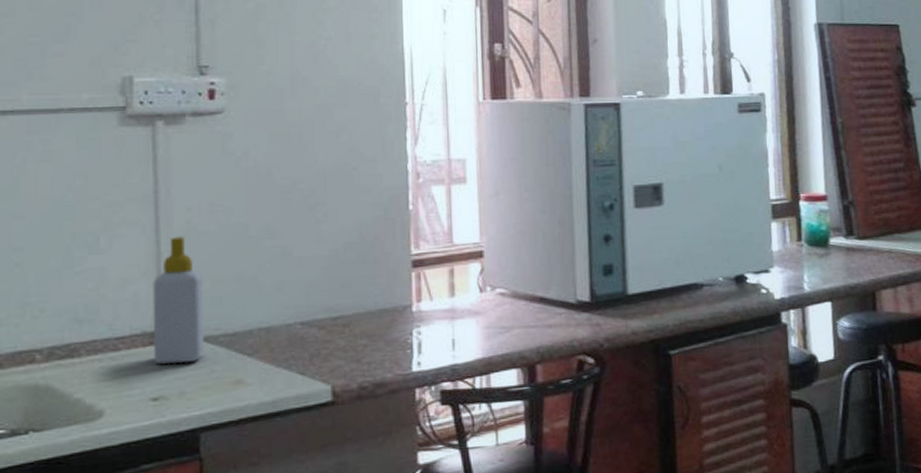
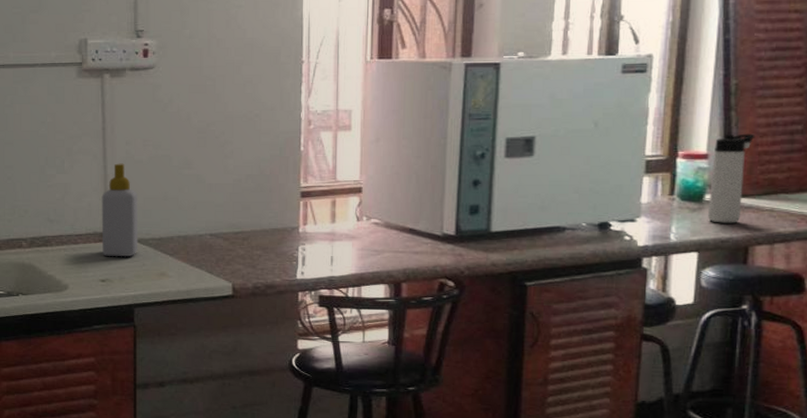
thermos bottle: none [831,172,866,268] -> present [708,133,755,223]

